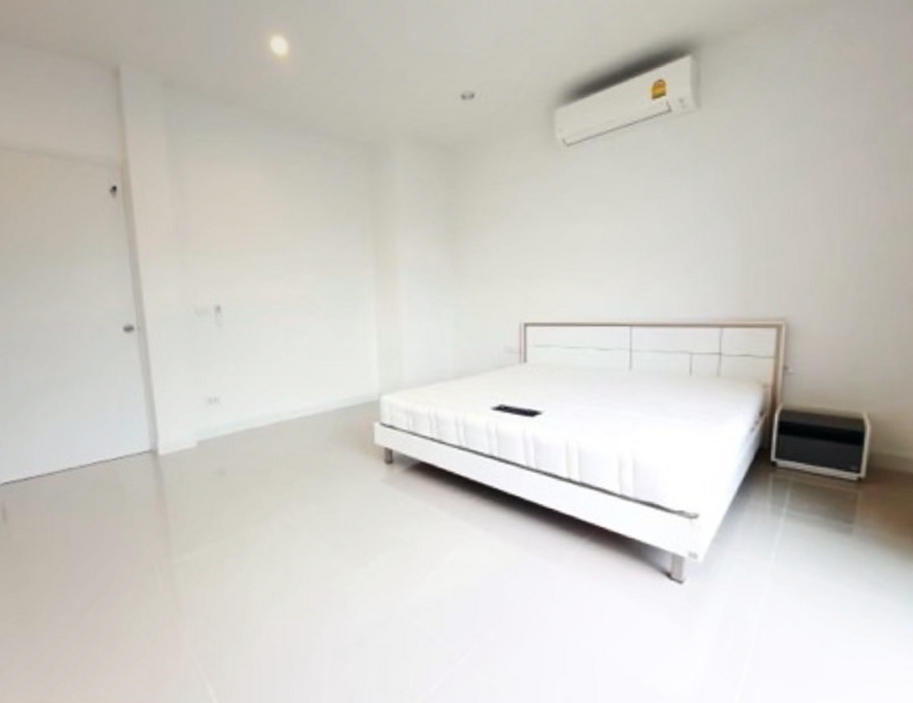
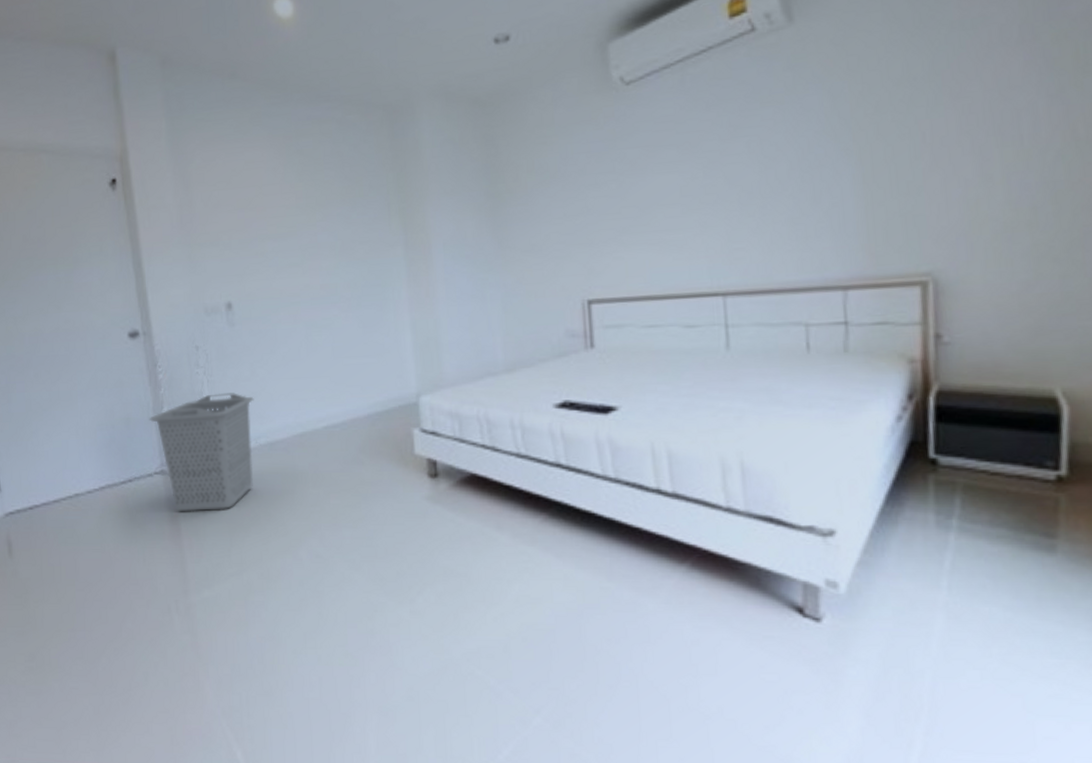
laundry basket: none [140,385,237,487] -> present [149,393,254,512]

